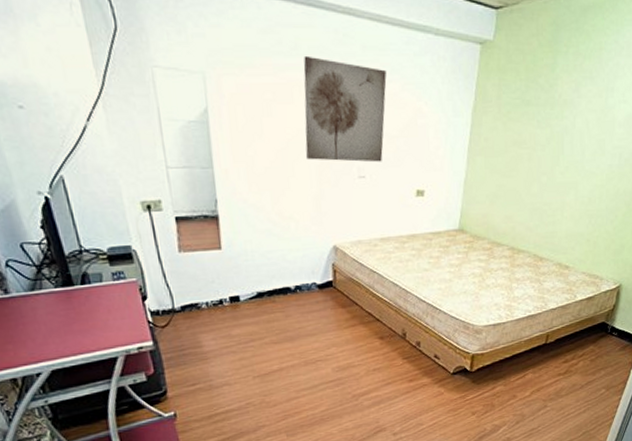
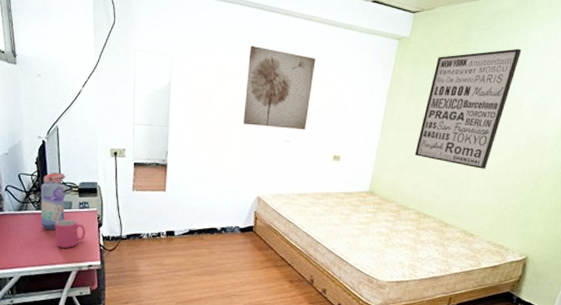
water bottle: none [54,237,96,310] -> present [40,173,66,229]
mug: none [83,294,128,331] -> present [54,219,86,248]
wall art: none [506,51,614,194] -> present [415,48,522,169]

